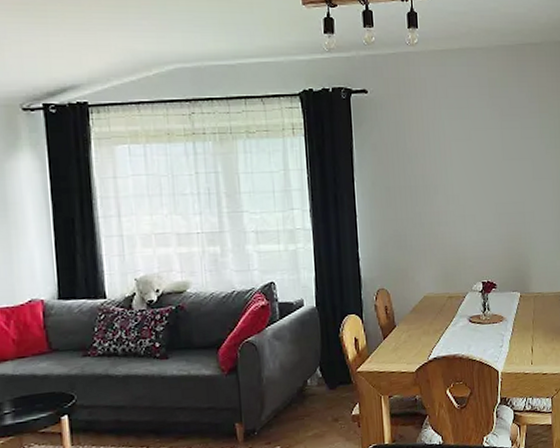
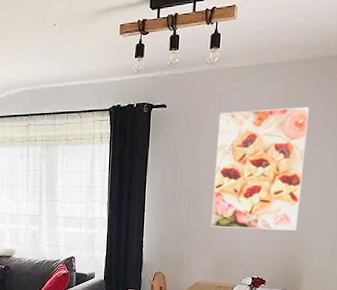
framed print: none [426,94,519,230] -> present [211,106,309,231]

